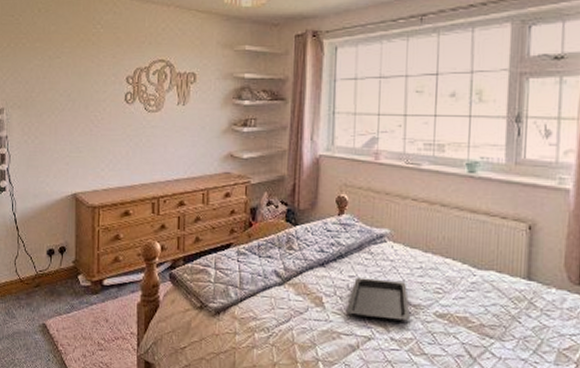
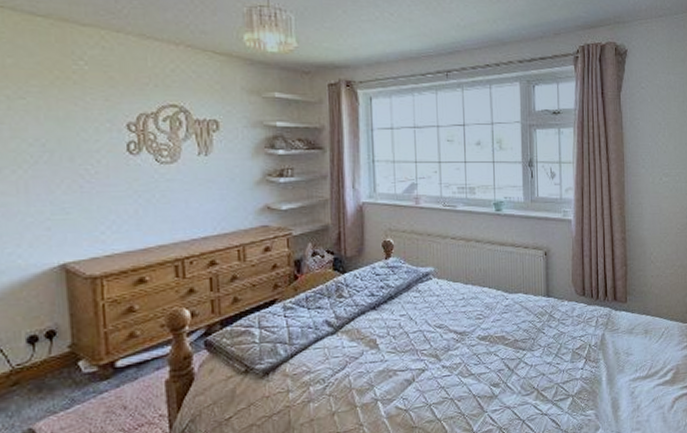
serving tray: present [347,277,411,322] -> none [400,313,458,353]

